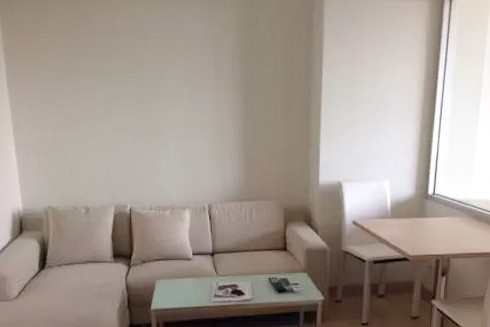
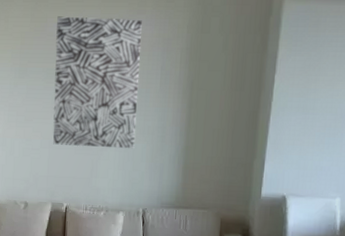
wall art: none [100,12,194,147] -> present [53,16,142,149]

